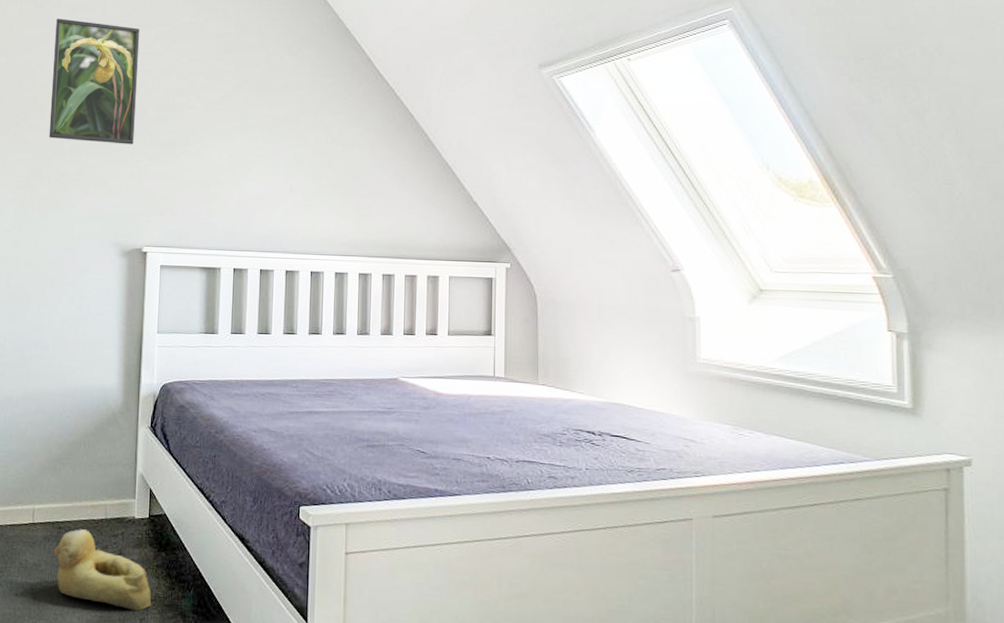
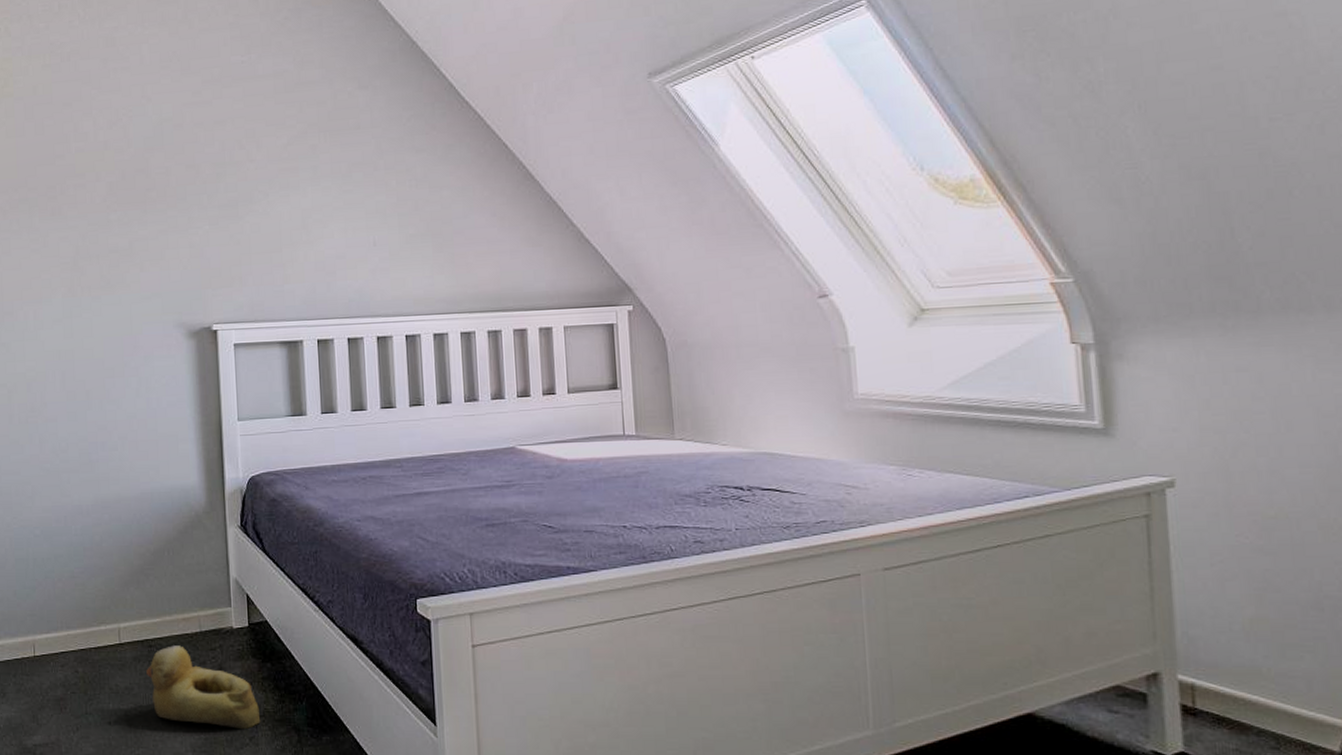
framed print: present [49,18,140,145] -> none [87,70,190,211]

